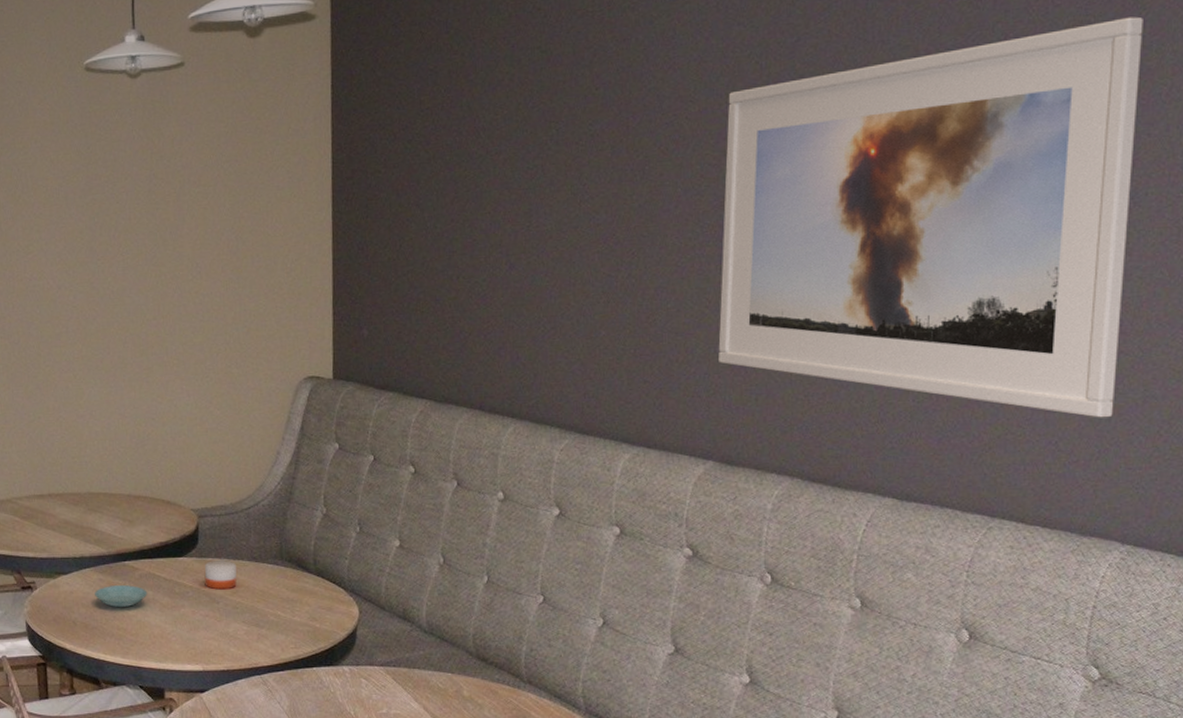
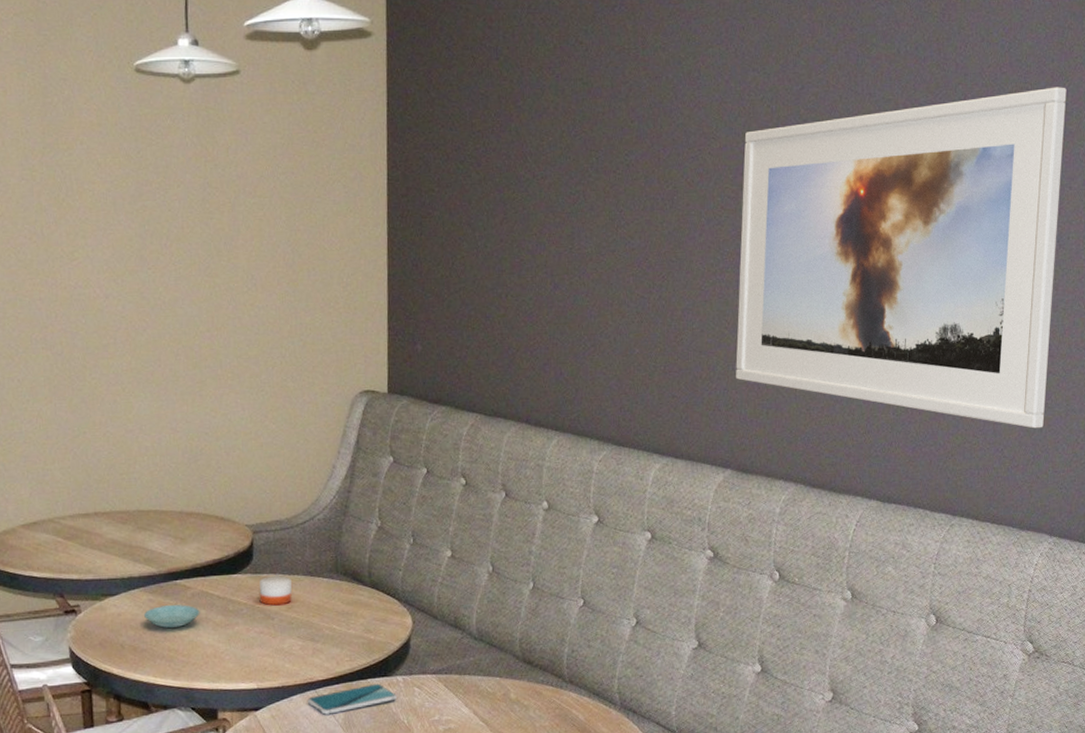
smartphone: none [252,672,343,701] -> present [307,683,397,715]

